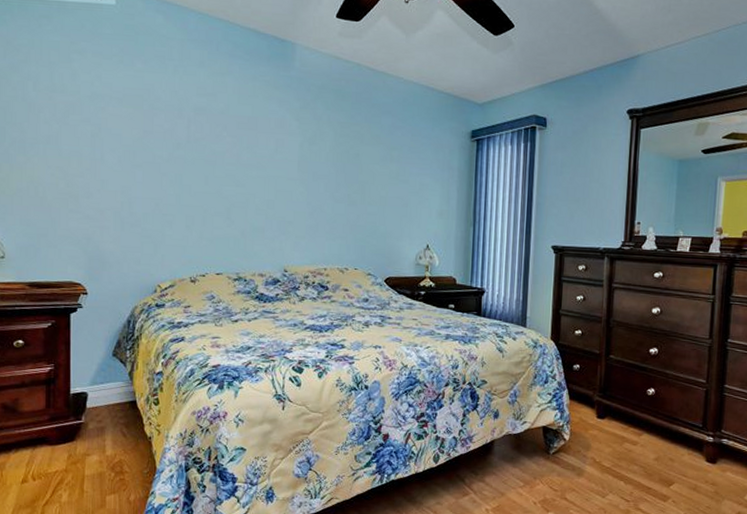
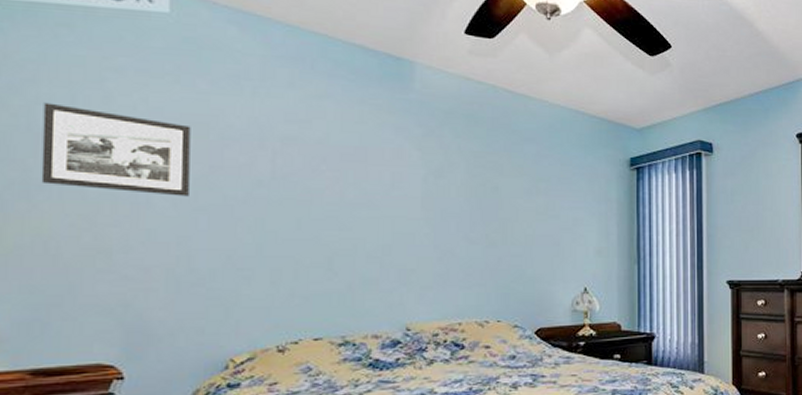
picture frame: none [32,79,131,155] -> present [41,102,191,197]

